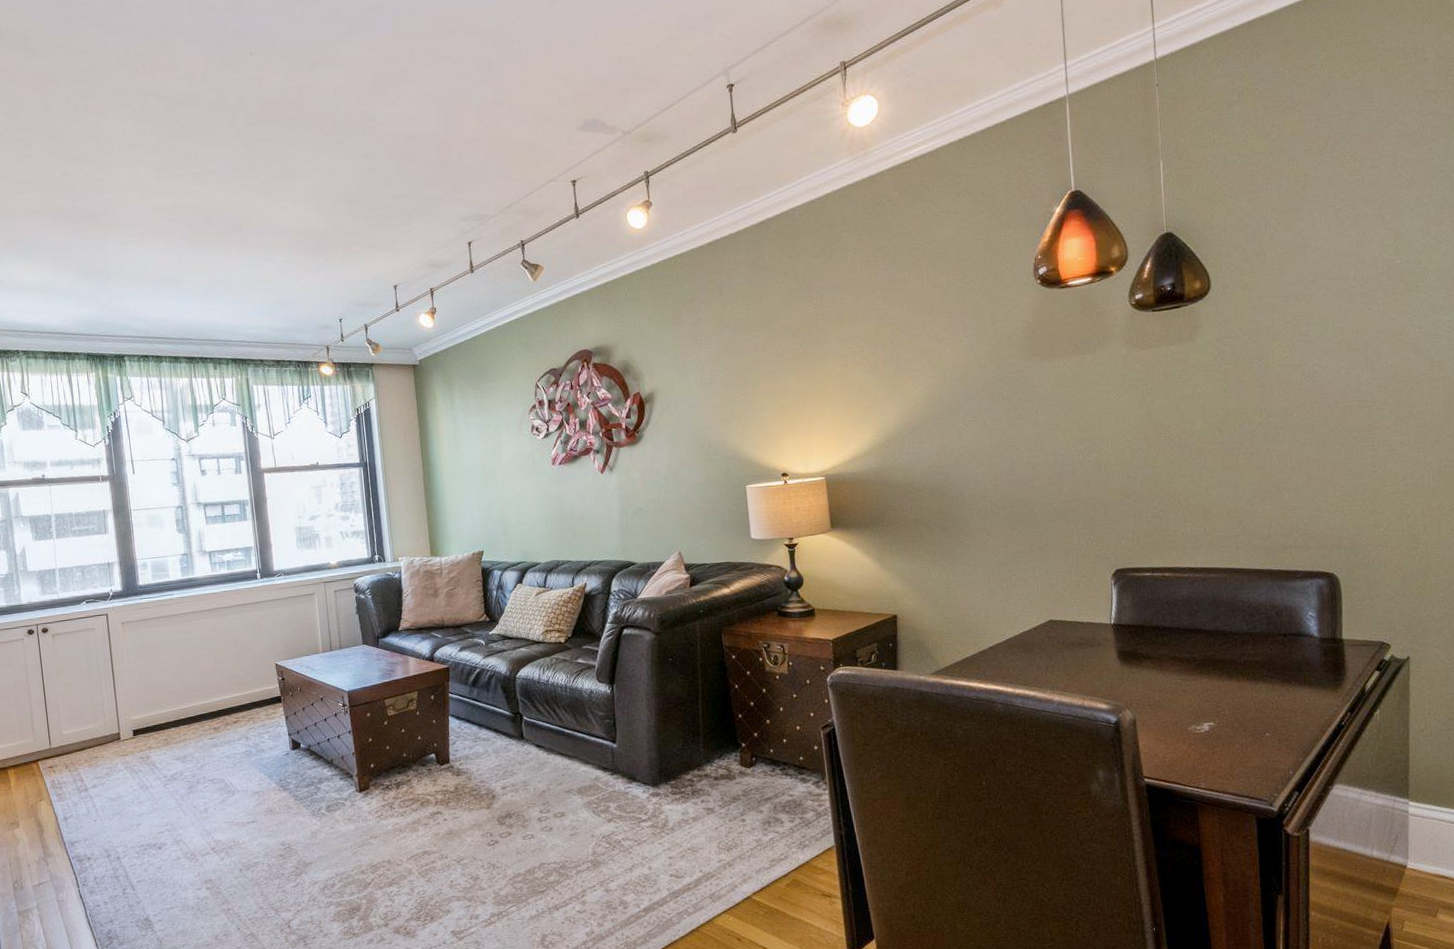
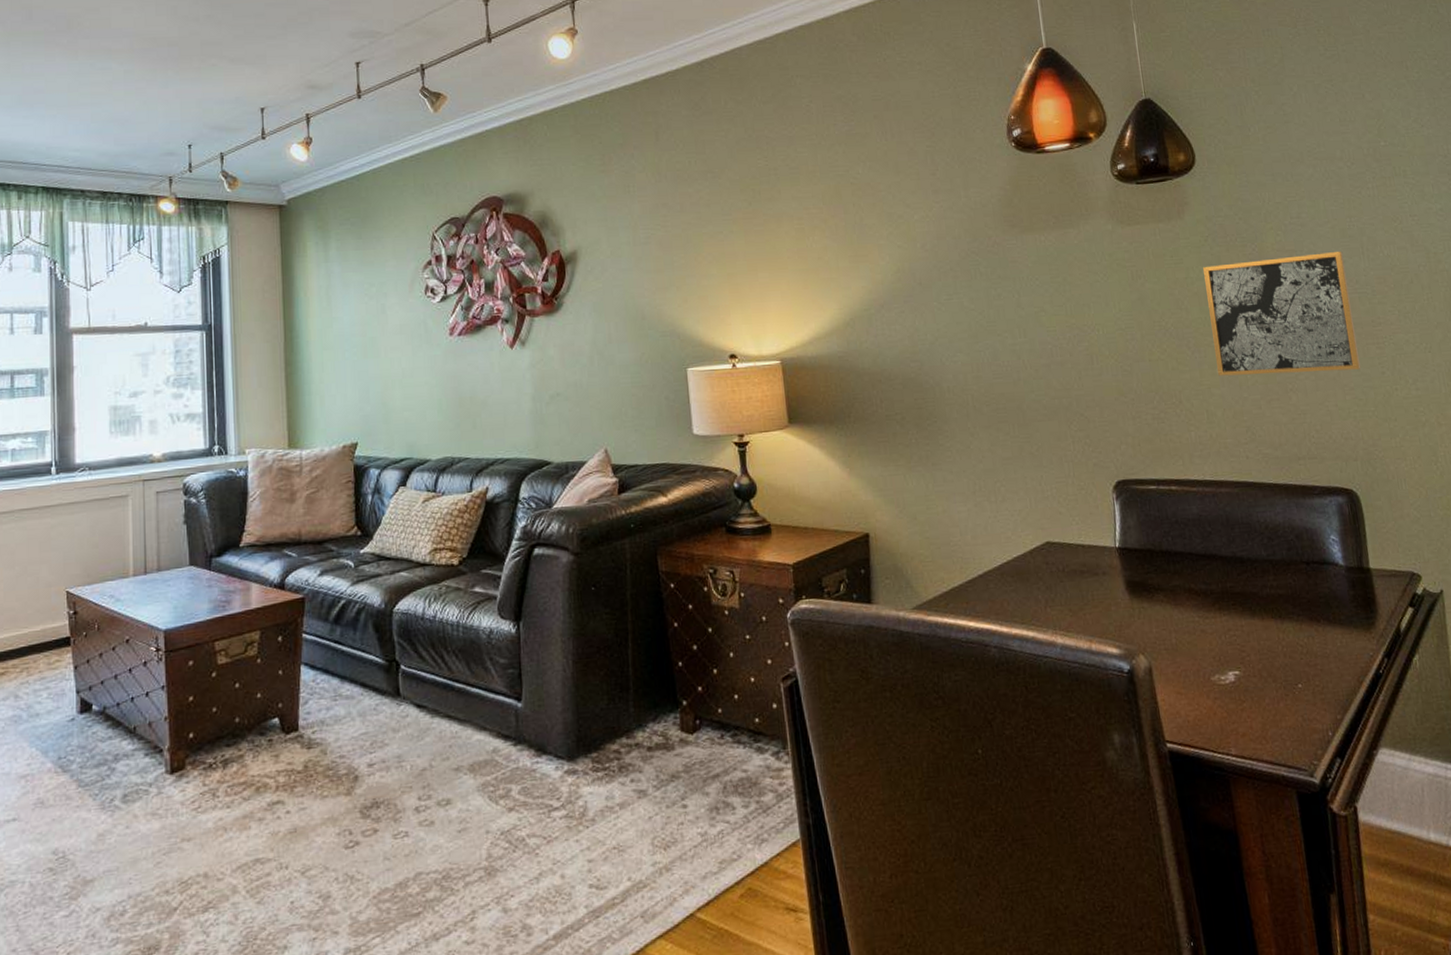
wall art: none [1210,363,1354,479] -> present [1203,251,1361,376]

